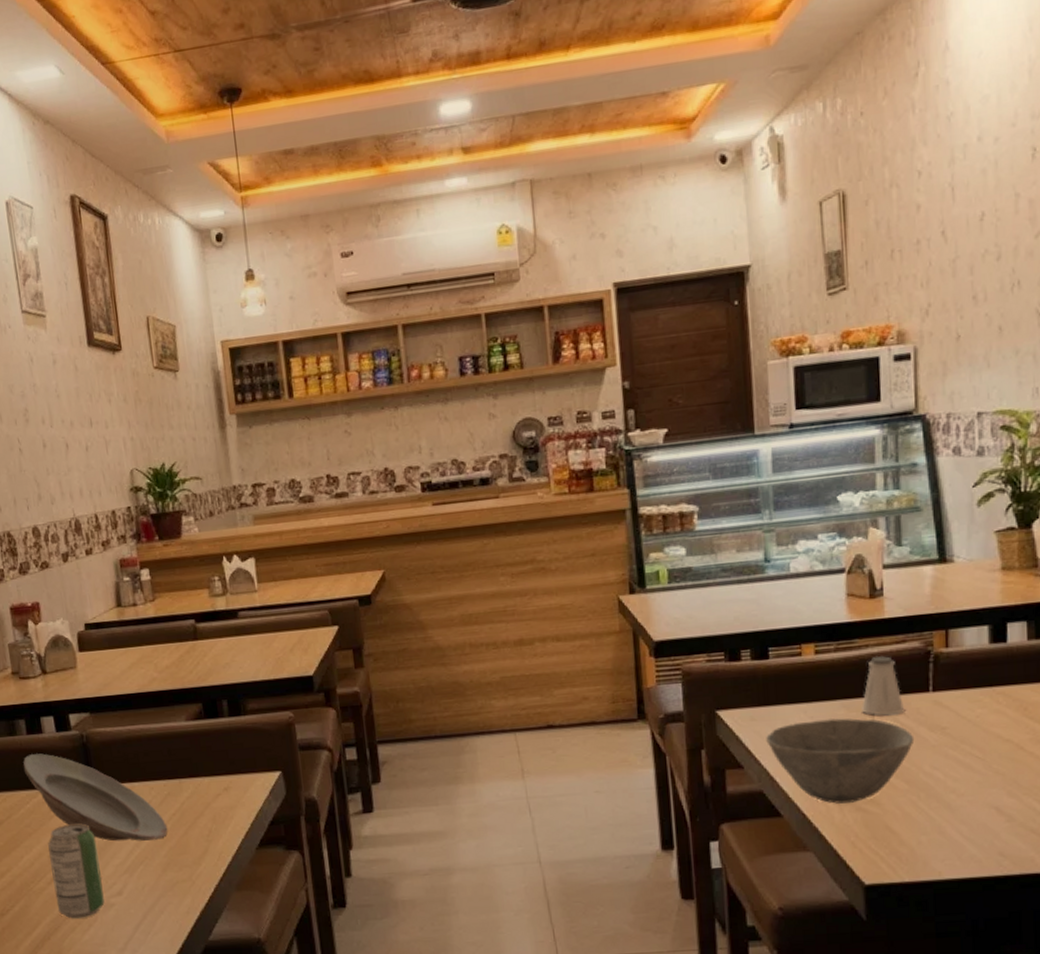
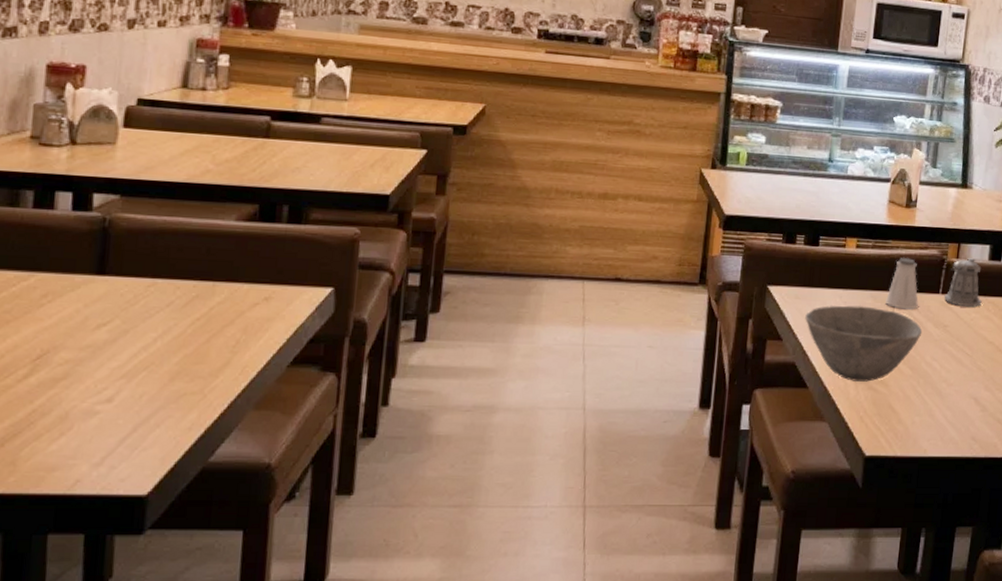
plate: present [23,753,168,842] -> none [18,231,187,345]
beverage can: present [48,823,105,919] -> none [22,316,94,425]
pepper shaker: none [936,643,988,703] -> present [943,257,982,308]

